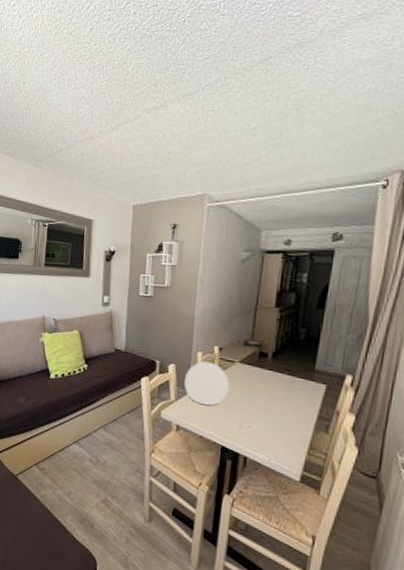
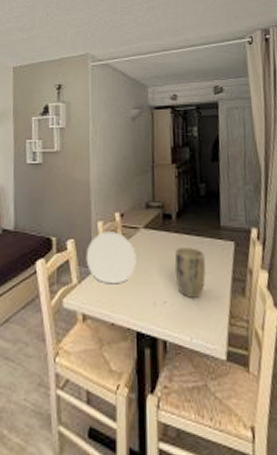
plant pot: none [263,383,294,428] -> present [174,246,206,298]

